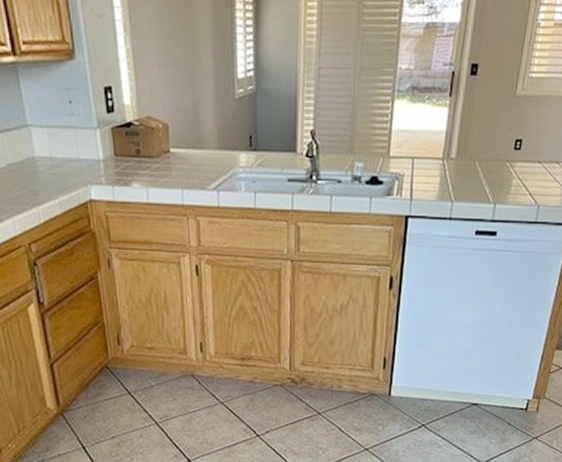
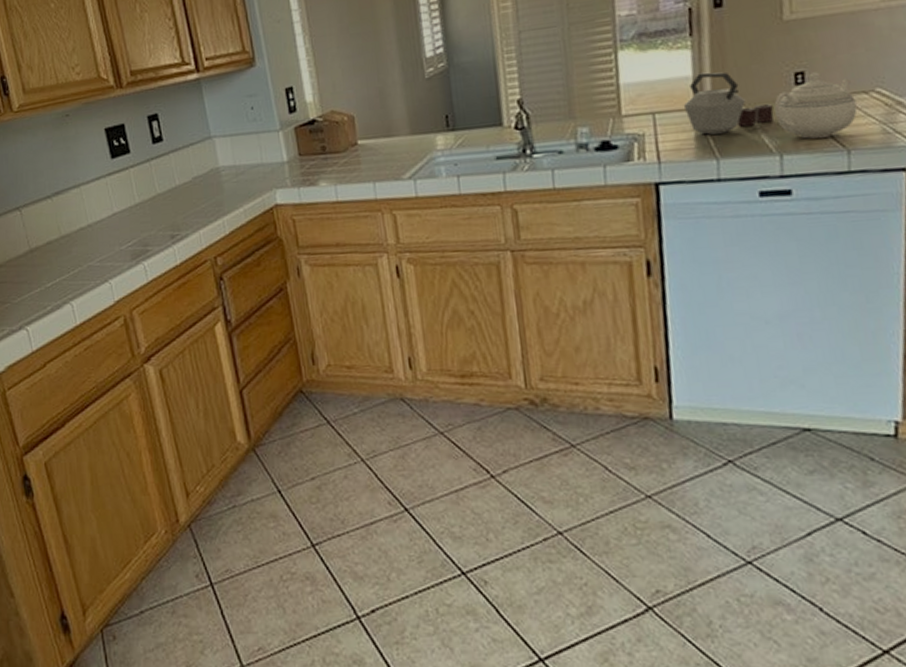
kettle: none [435,129,496,181] -> present [683,71,774,135]
teapot: none [497,141,551,194] -> present [774,72,858,139]

